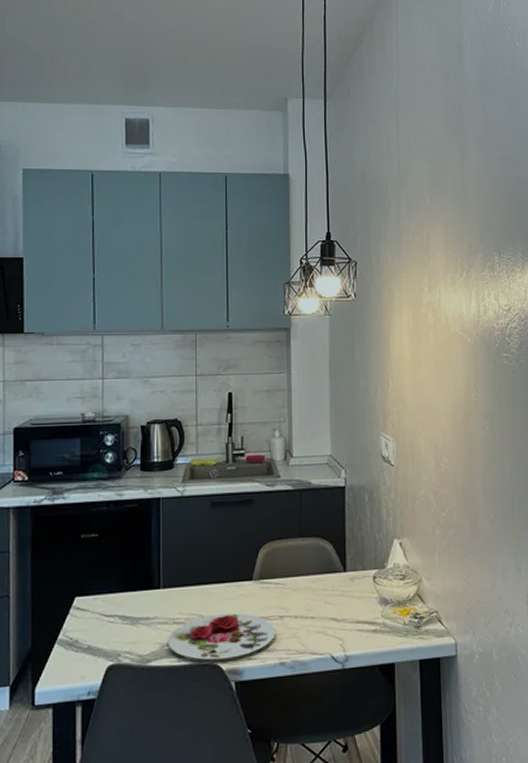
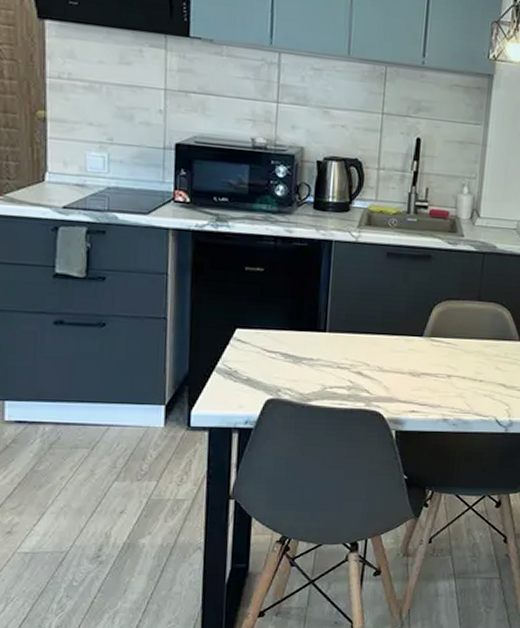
plate: present [167,613,276,661] -> none [329,365,442,409]

